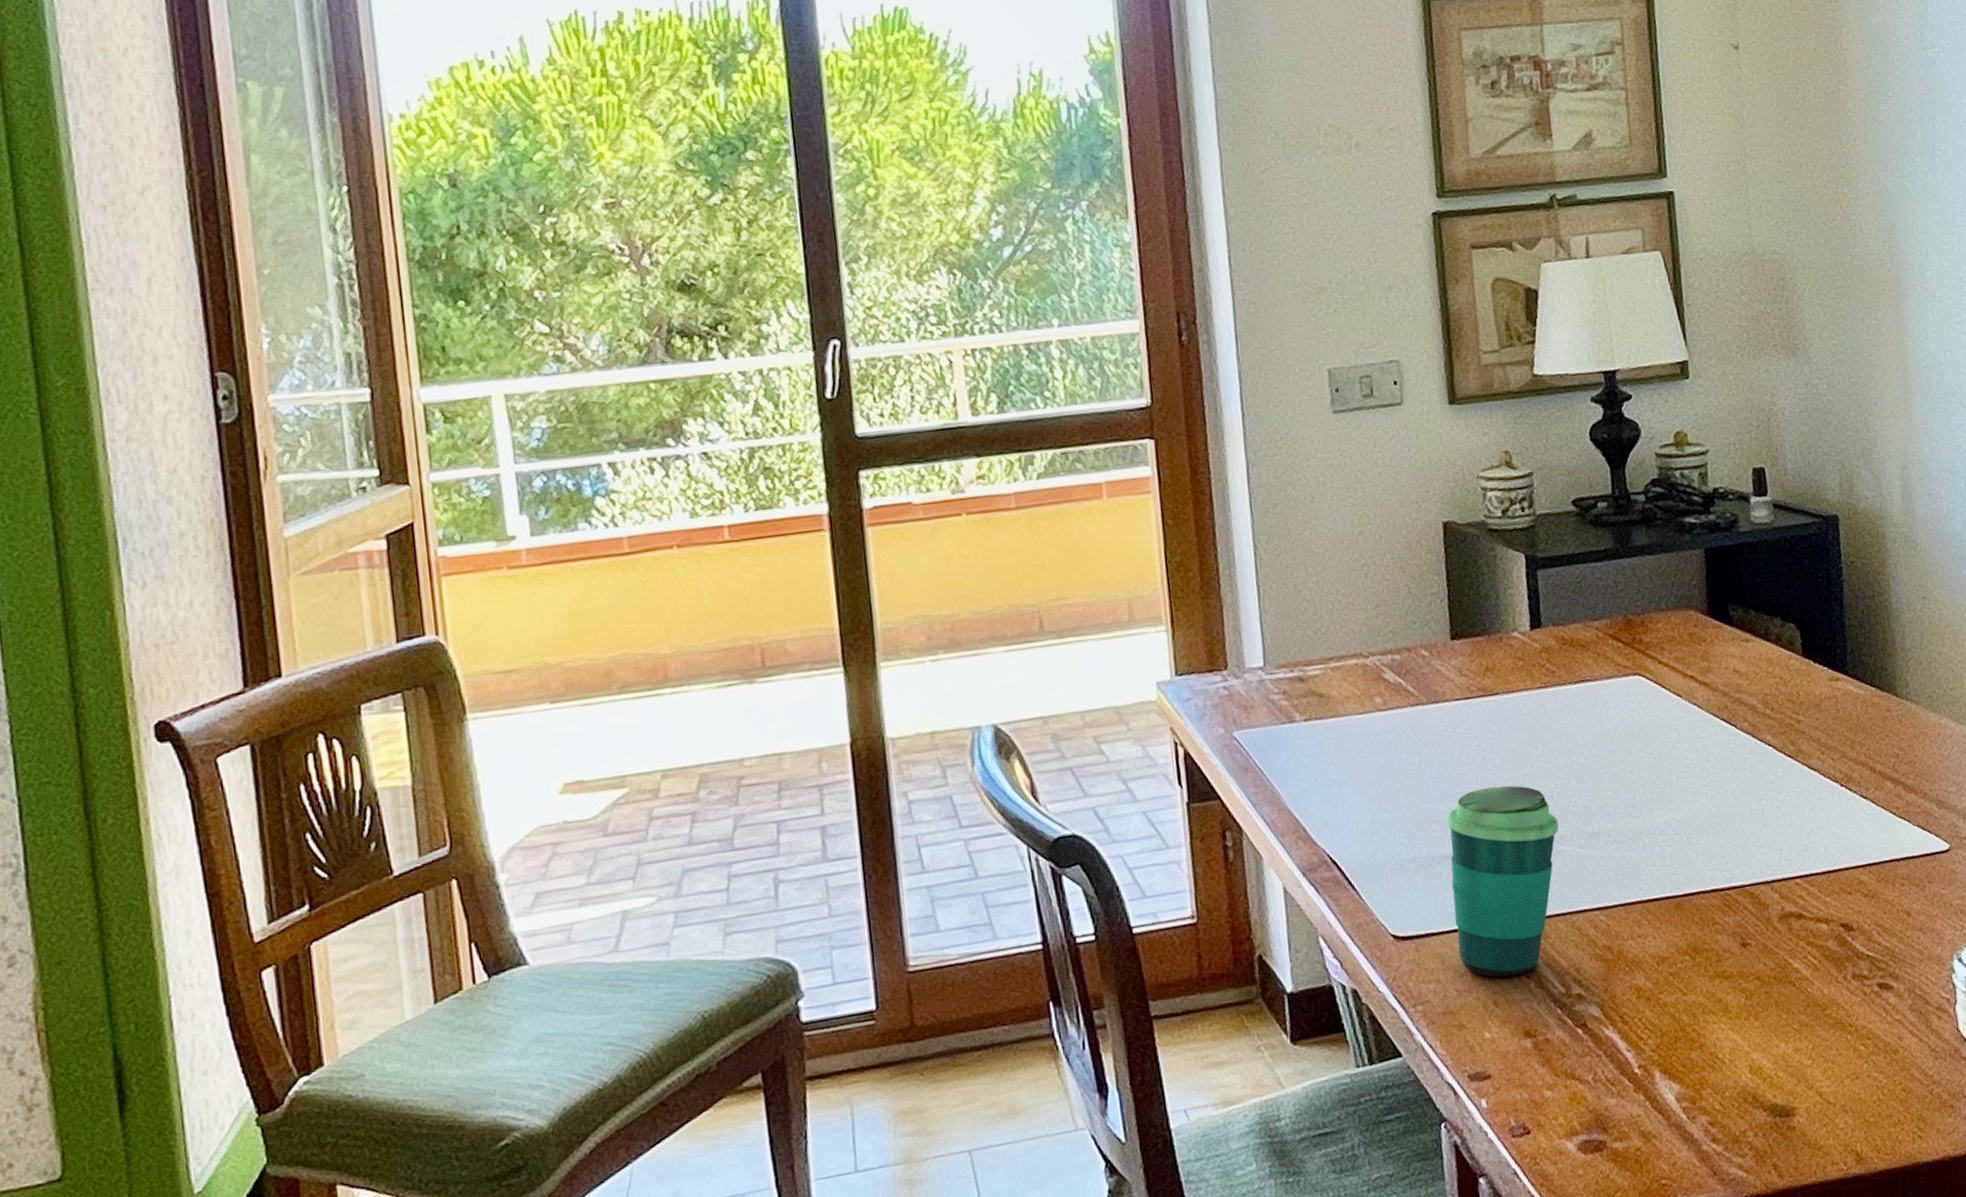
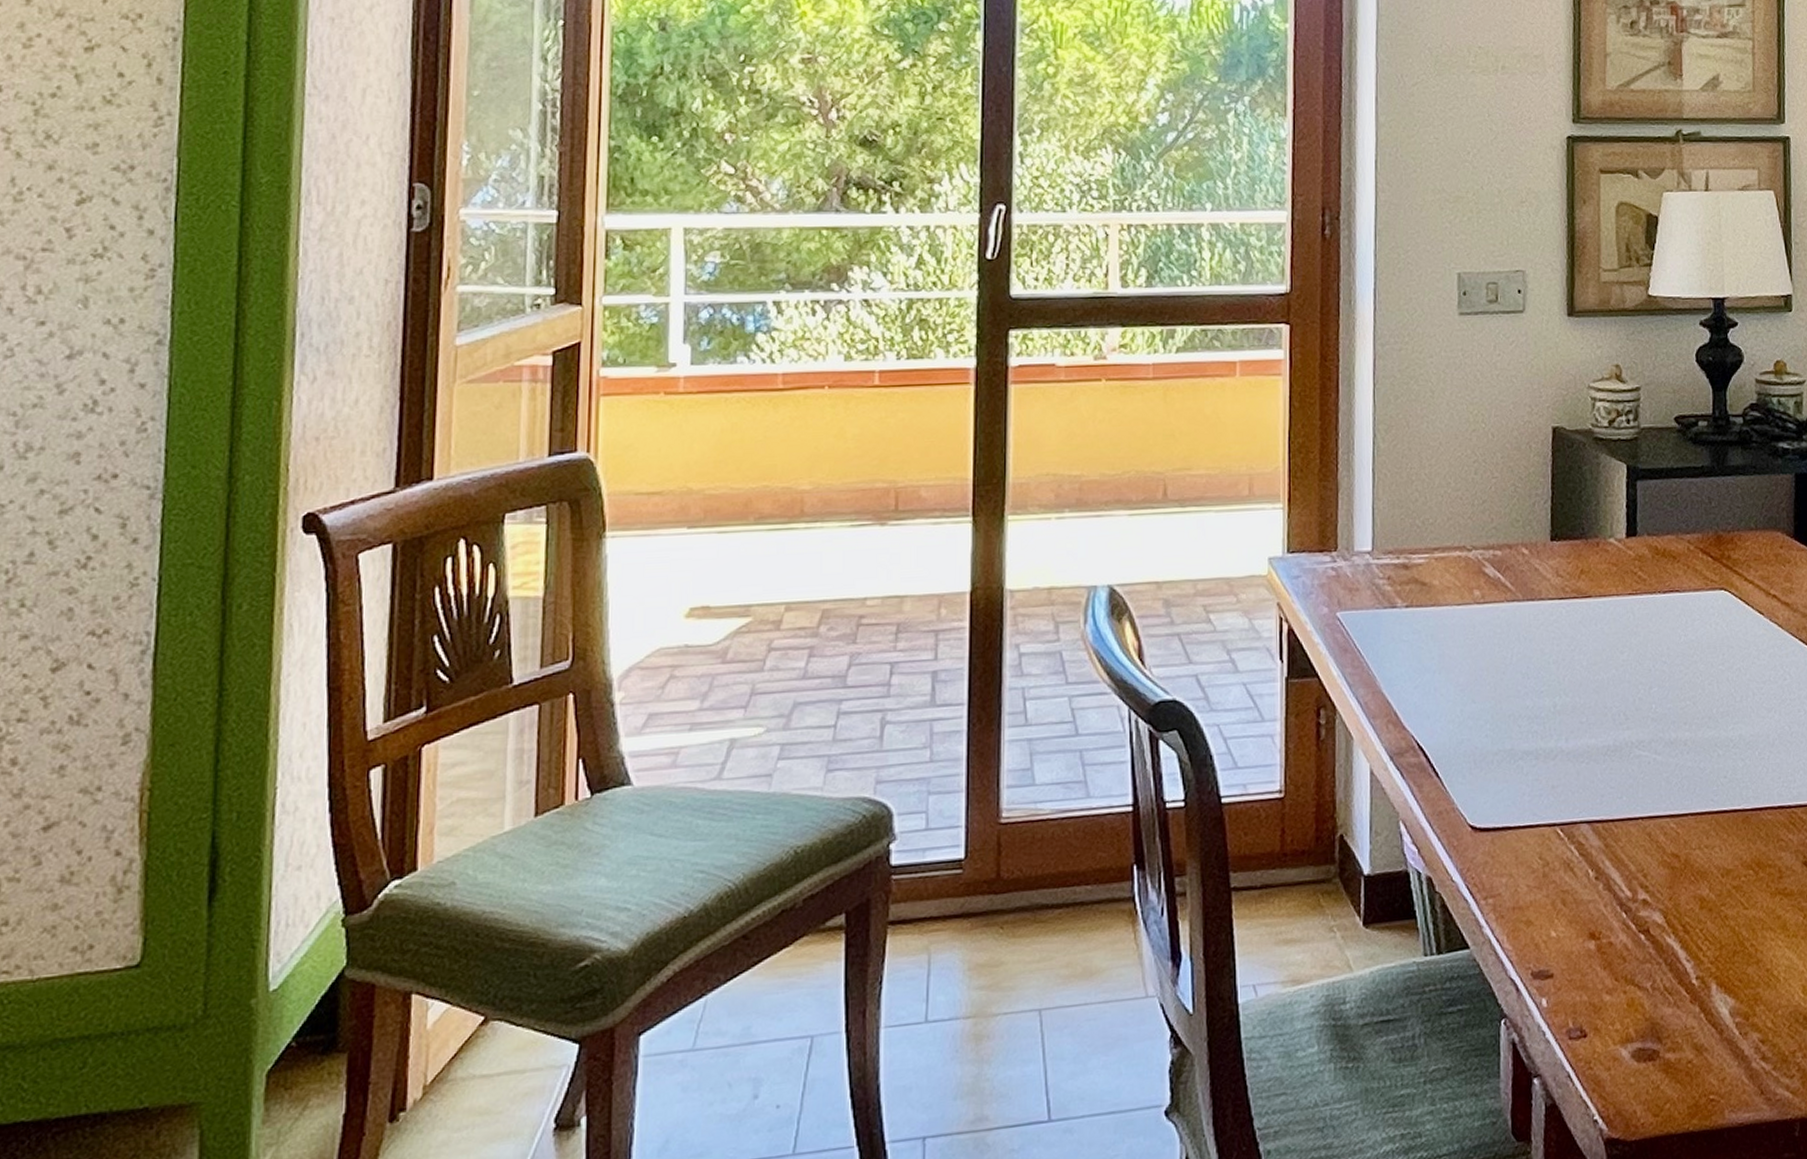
cup: present [1446,785,1559,978] -> none [1531,686,1639,877]

